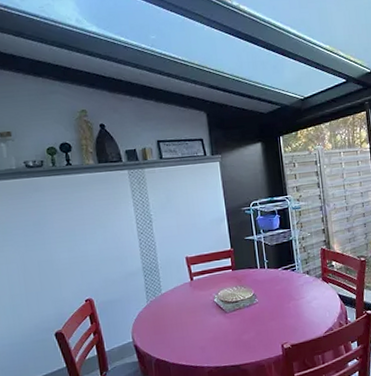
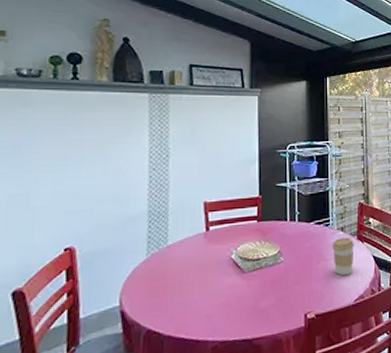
coffee cup: none [299,279,321,312] -> present [331,237,354,275]

